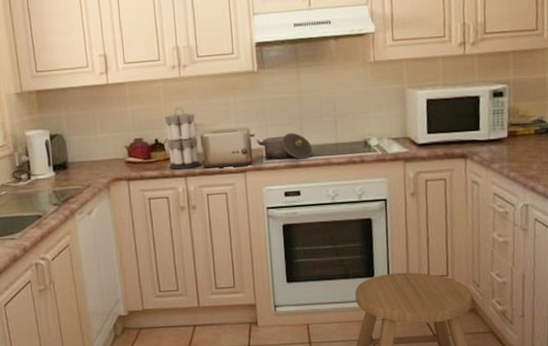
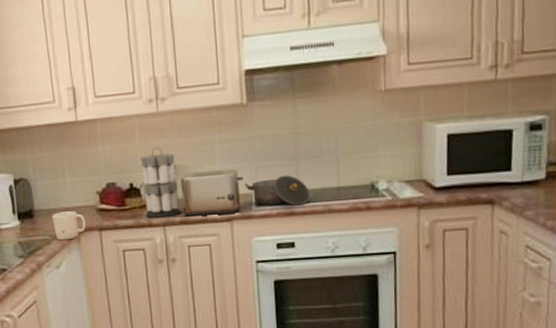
mug: none [84,163,116,190] -> present [52,211,87,241]

